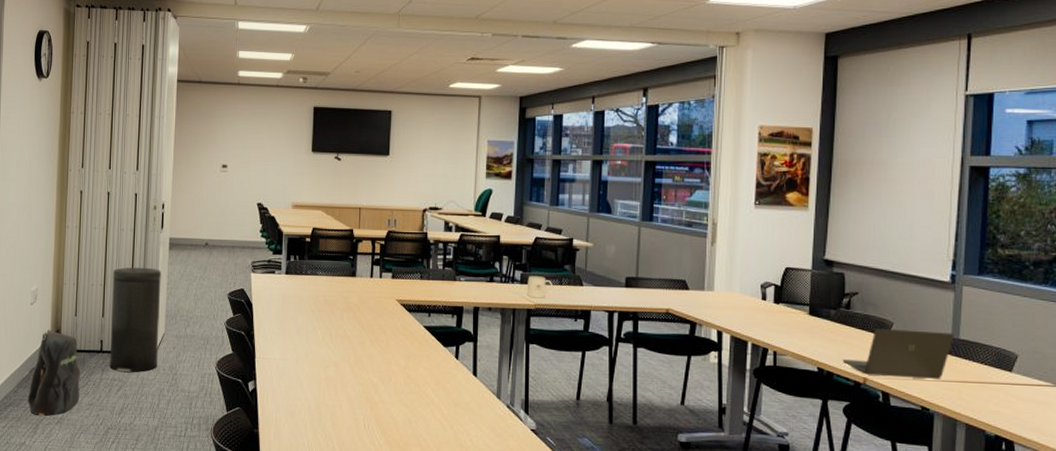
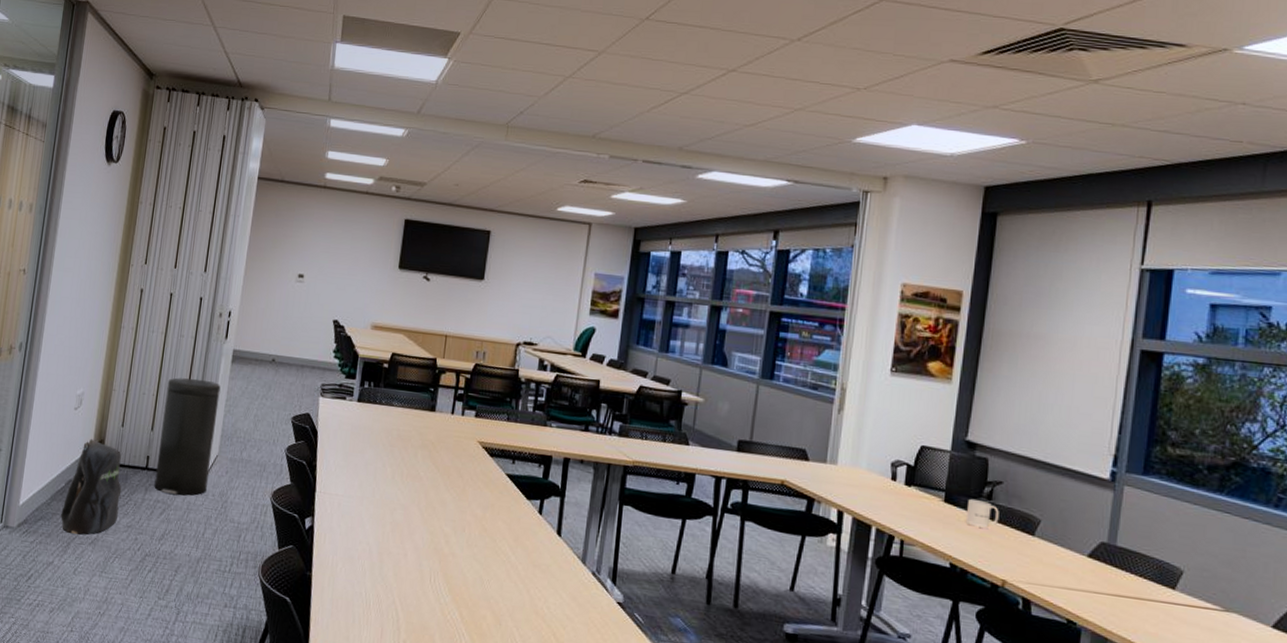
mug: present [527,275,552,298] -> none [625,428,655,455]
mug: none [828,309,857,334] -> present [965,498,999,528]
laptop: present [842,329,954,380] -> none [978,525,1110,591]

